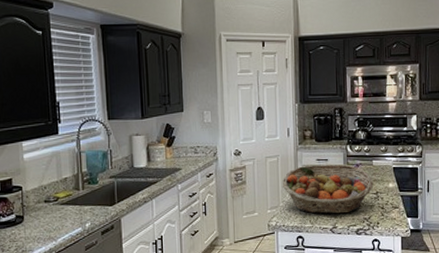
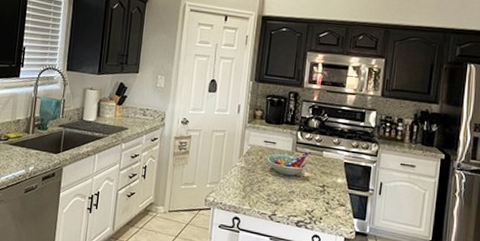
fruit basket: present [282,164,374,214] -> none [225,145,322,202]

